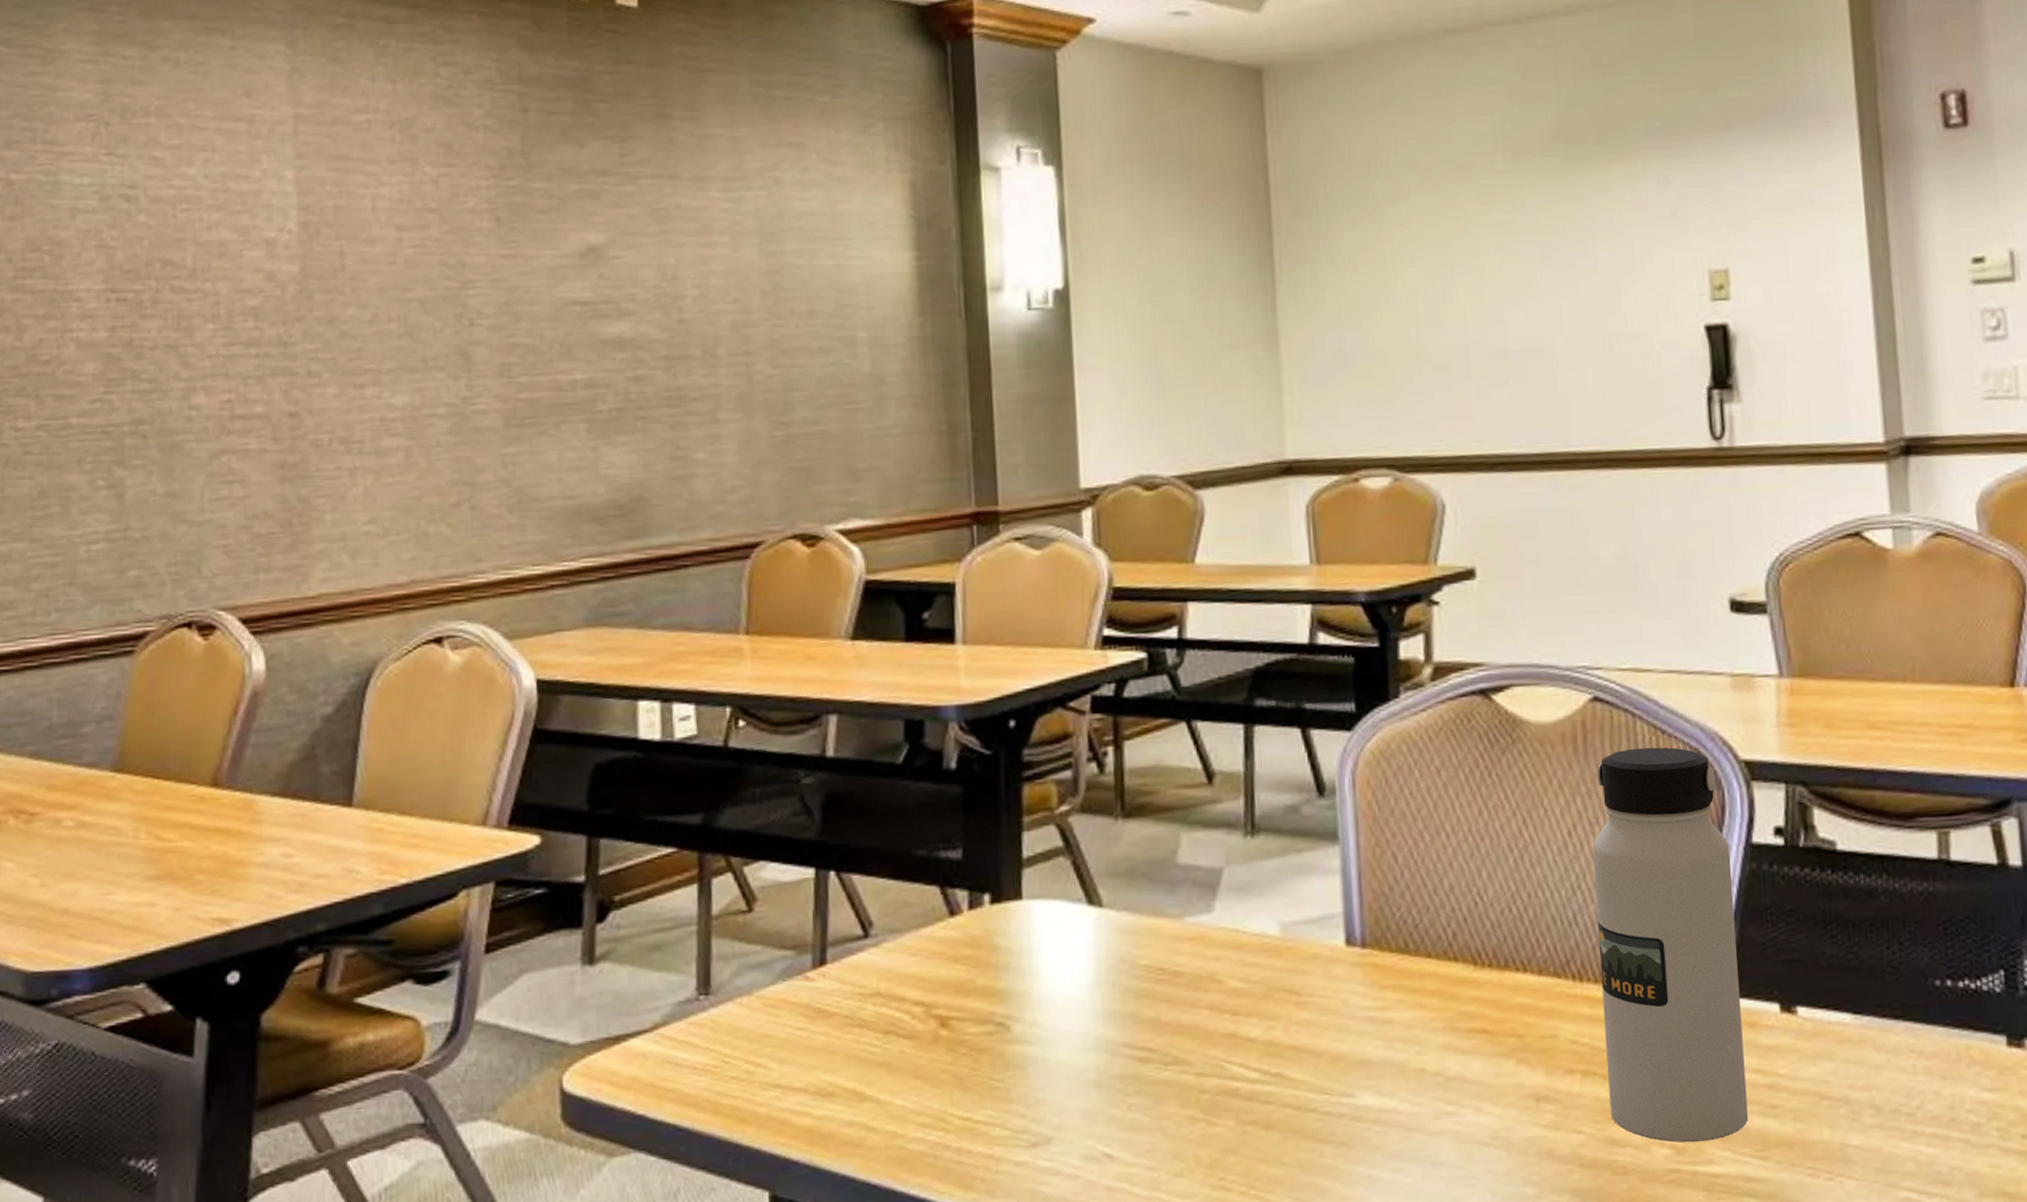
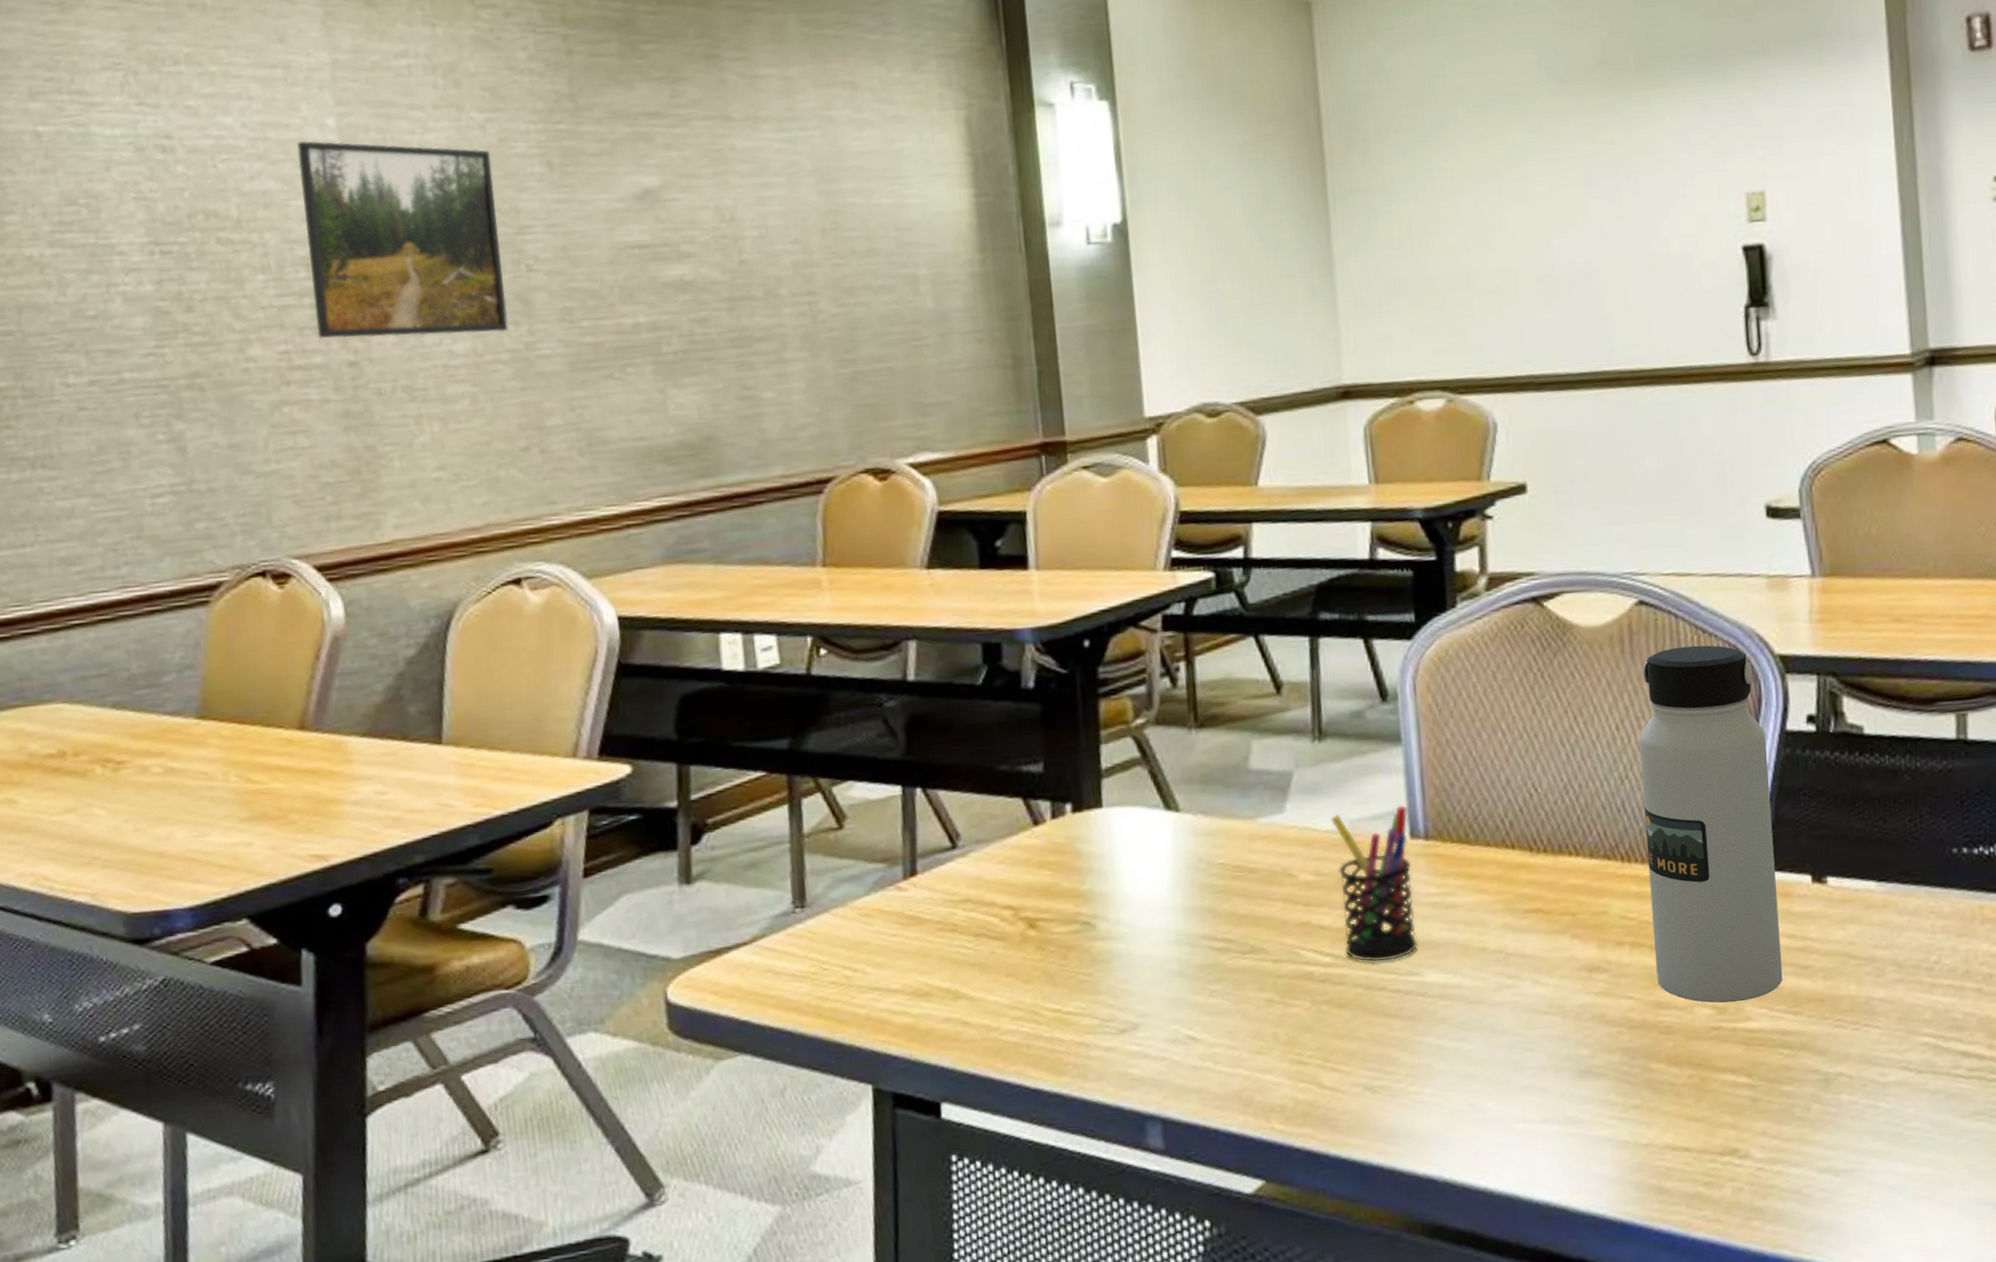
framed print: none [255,192,447,389] -> present [297,140,508,339]
pen holder: none [1261,908,1352,1081] -> present [1330,804,1418,963]

